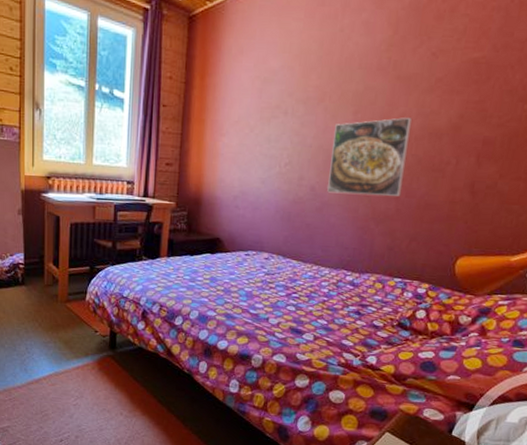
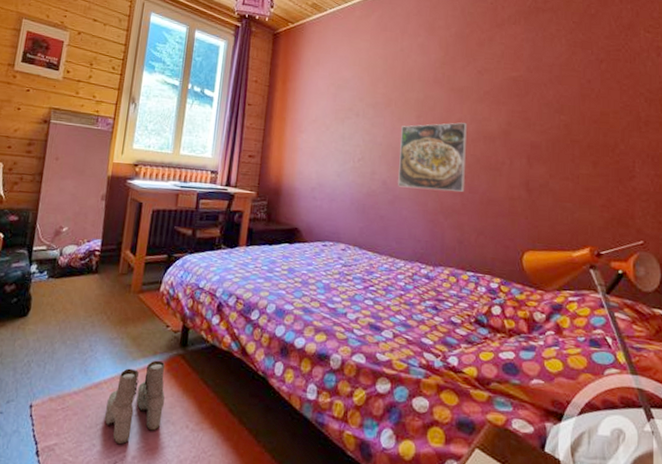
boots: none [48,360,99,427] -> present [105,360,165,445]

